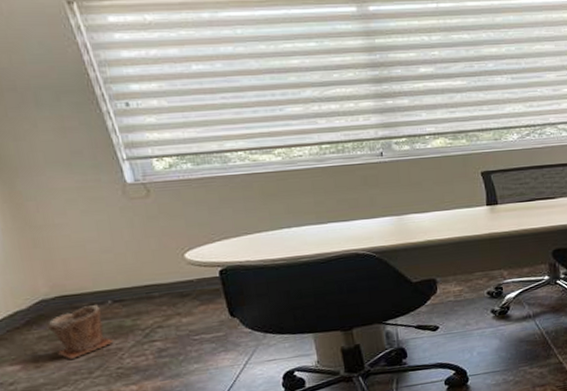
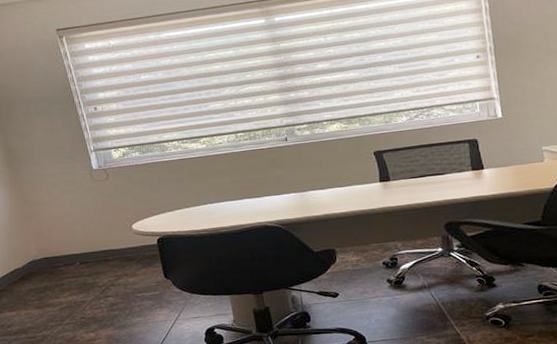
plant pot: present [46,305,115,359] -> none [34,265,80,309]

